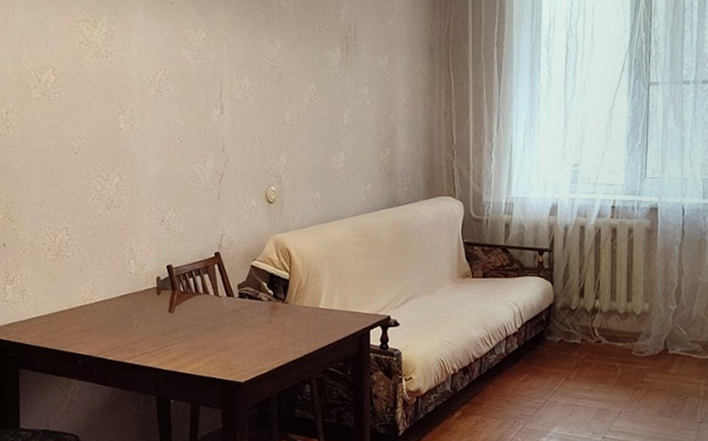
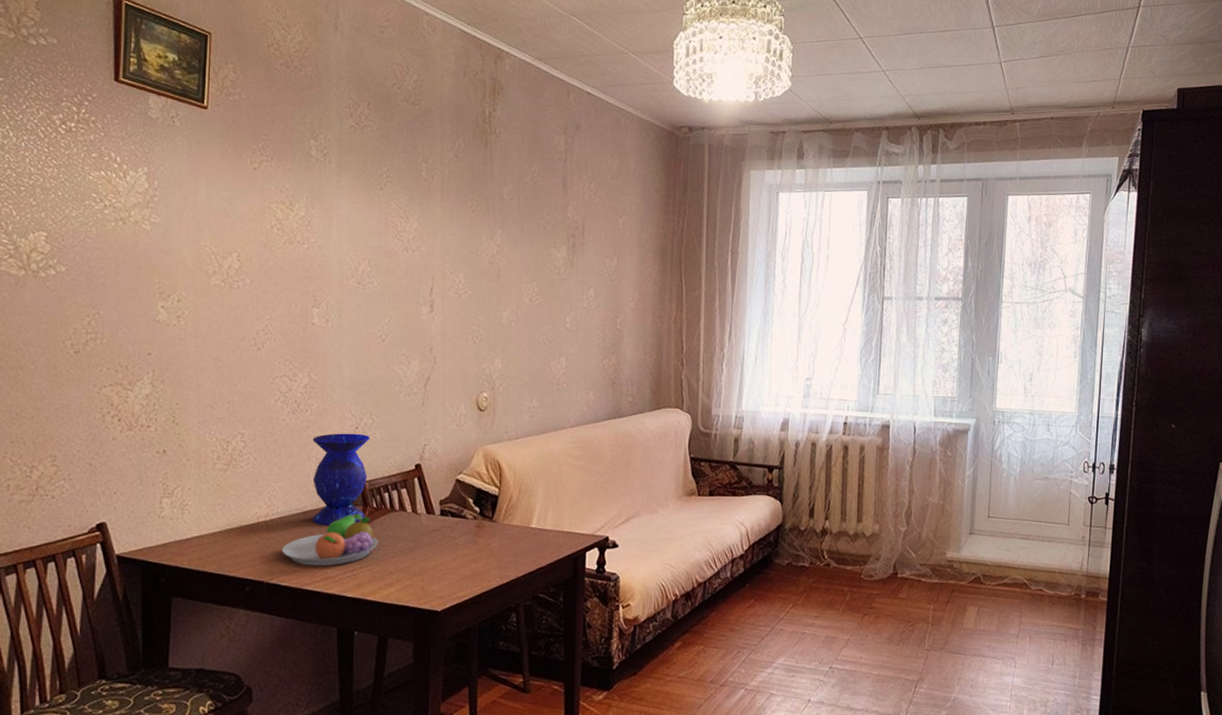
fruit bowl: none [106,296,187,342] -> present [282,513,379,566]
vase: none [125,225,174,308] -> present [312,433,370,526]

